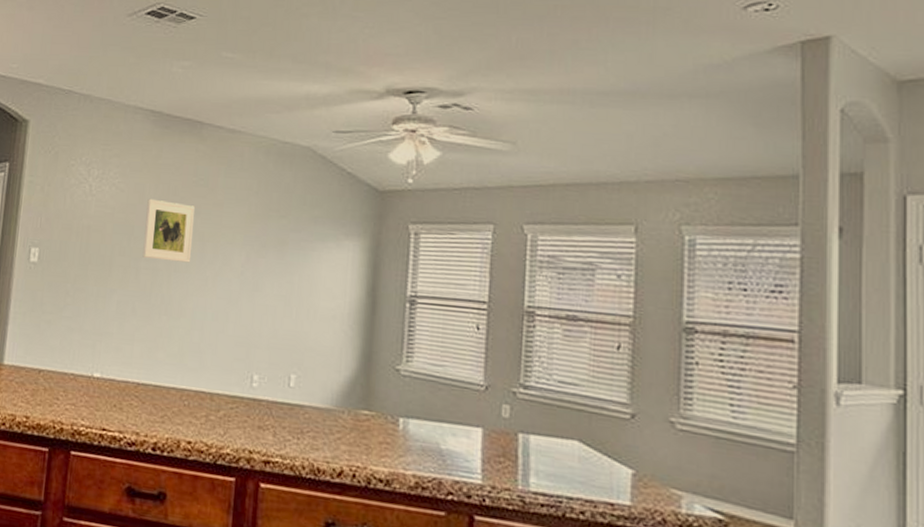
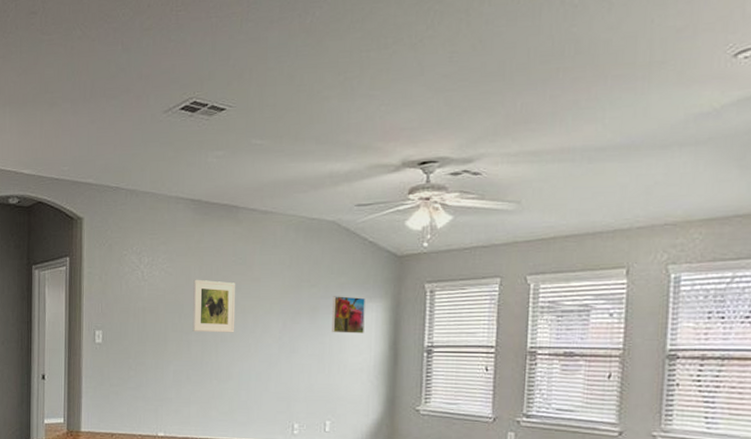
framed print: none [302,230,341,276] -> present [332,296,365,334]

